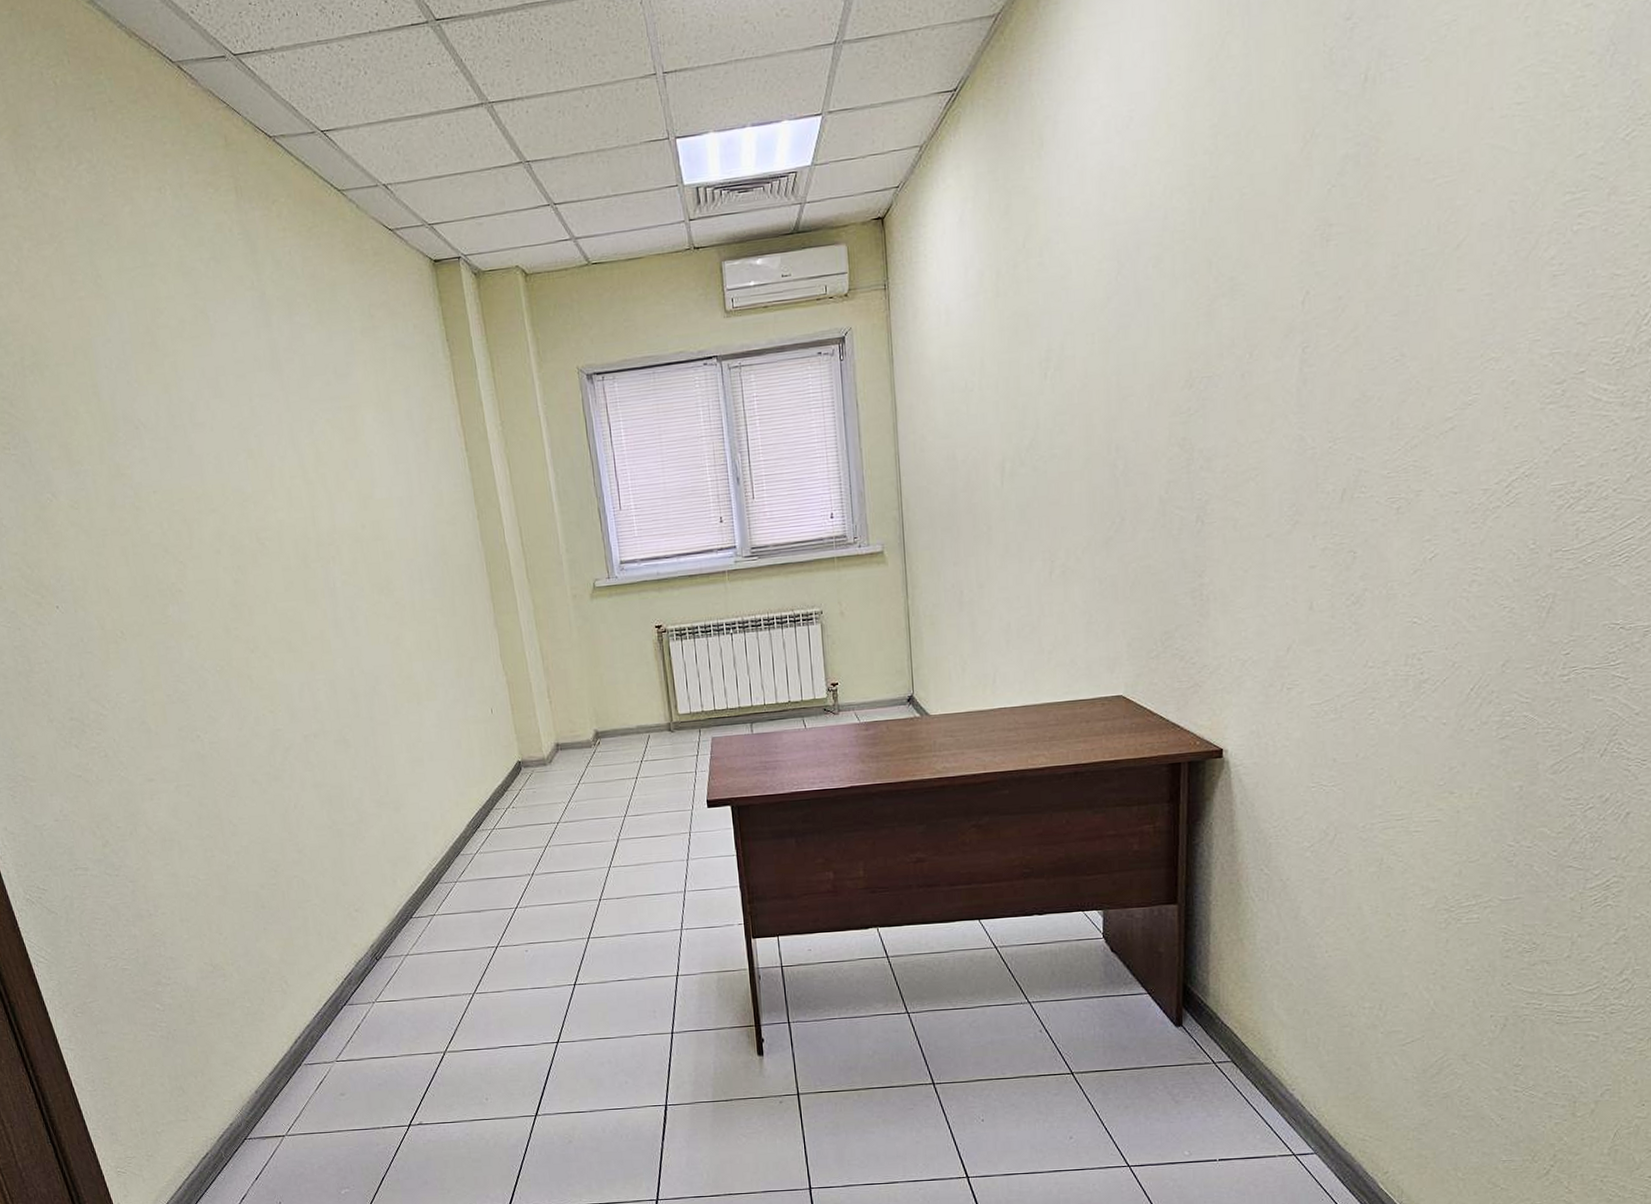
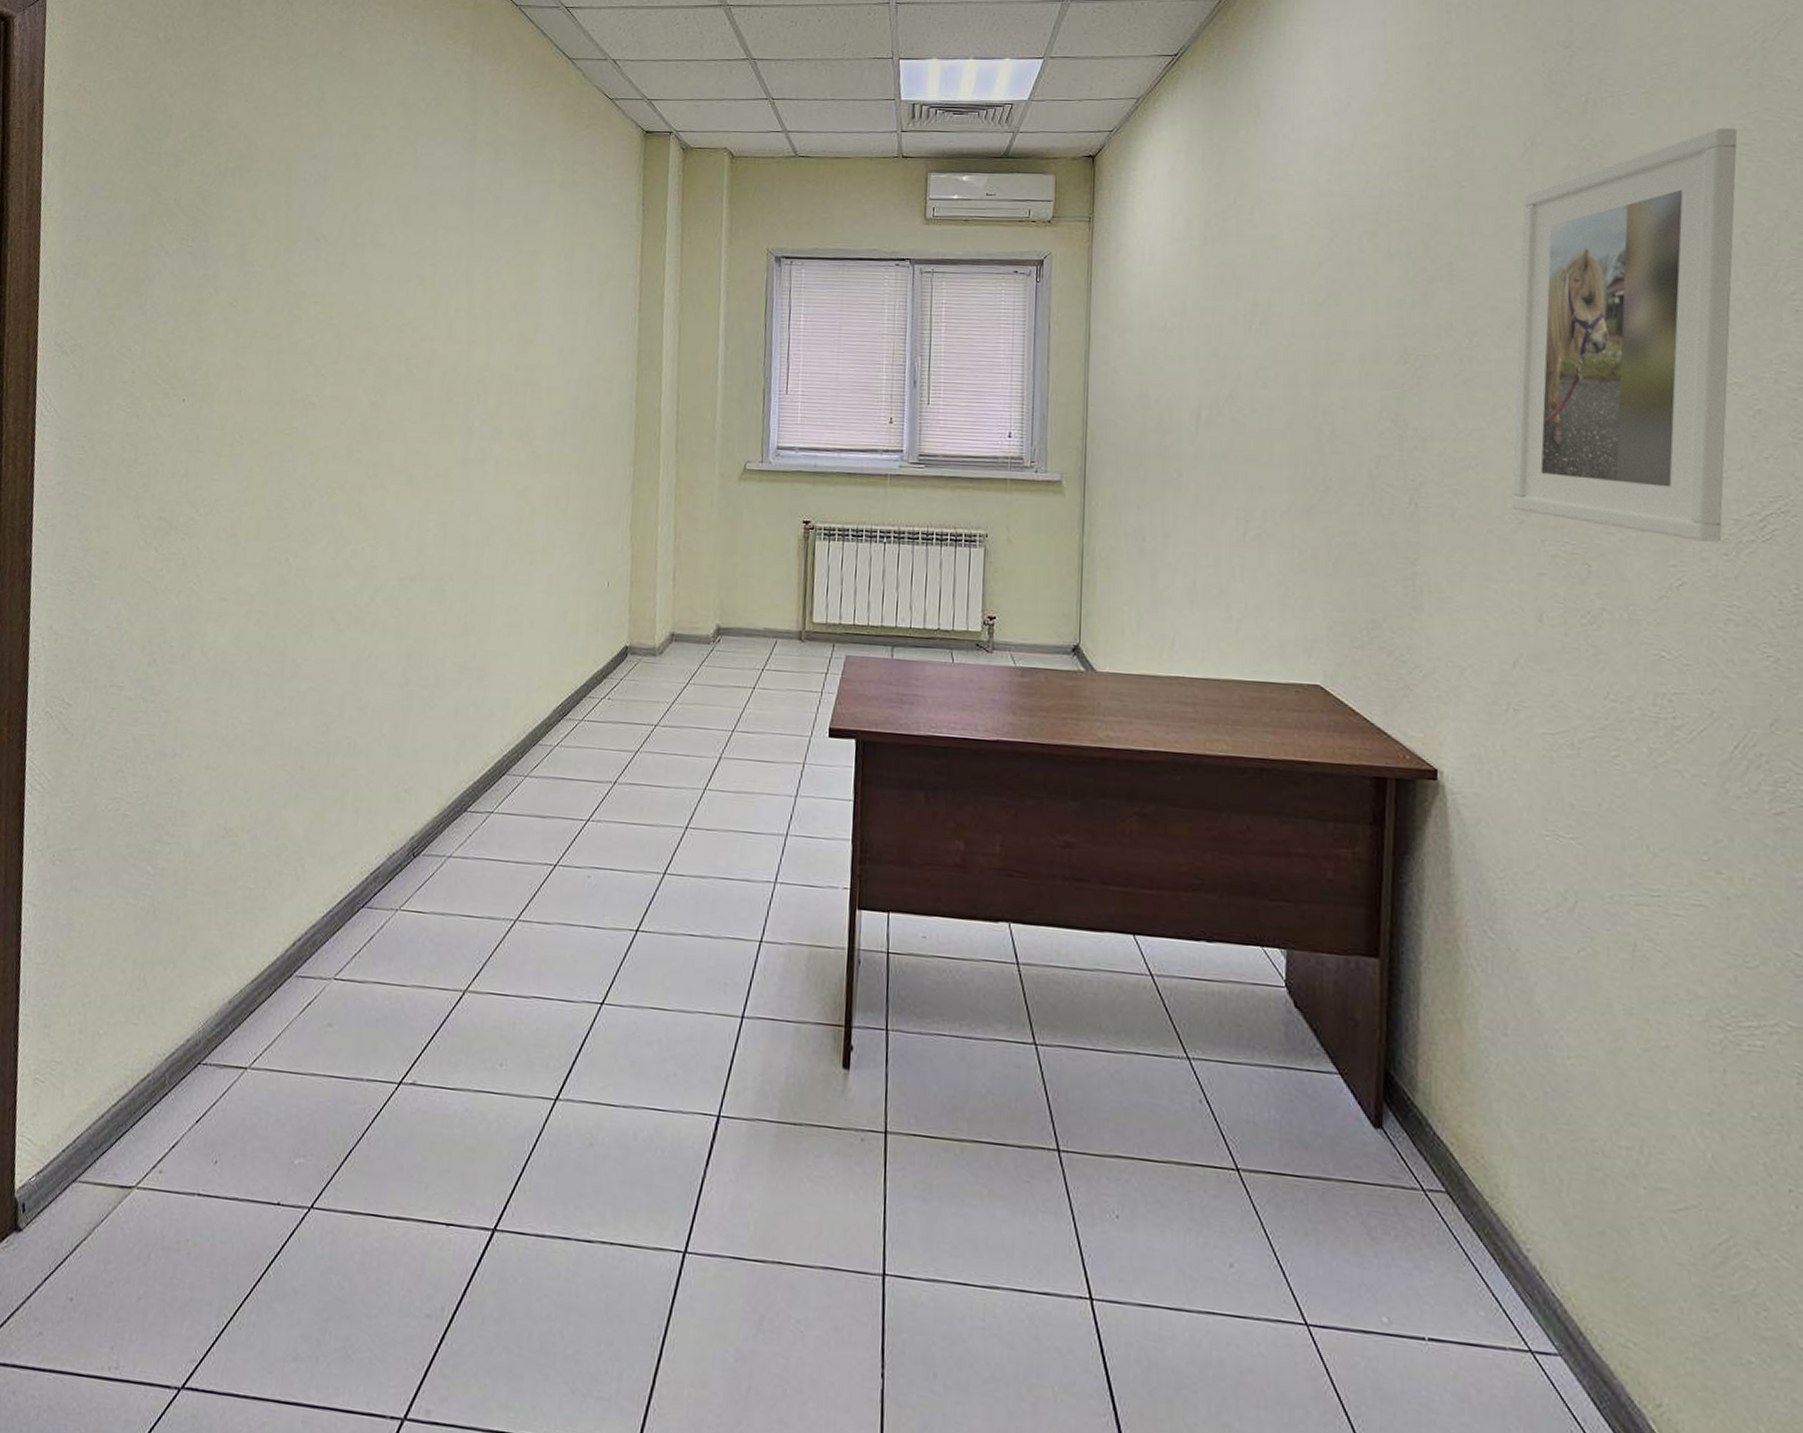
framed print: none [1287,87,1512,515] -> present [1511,127,1738,542]

